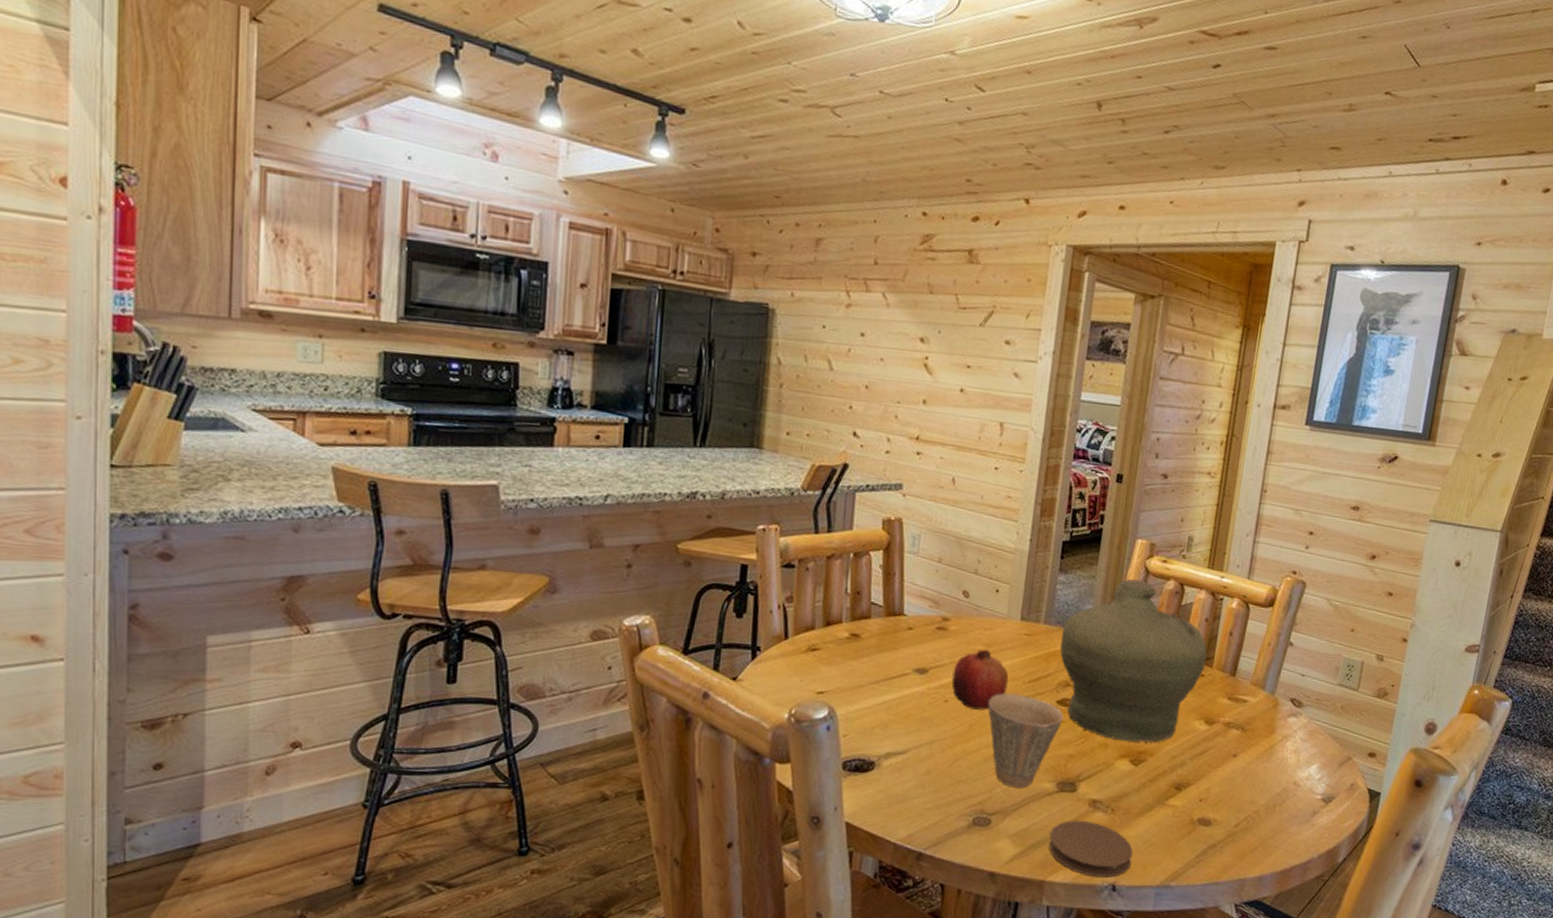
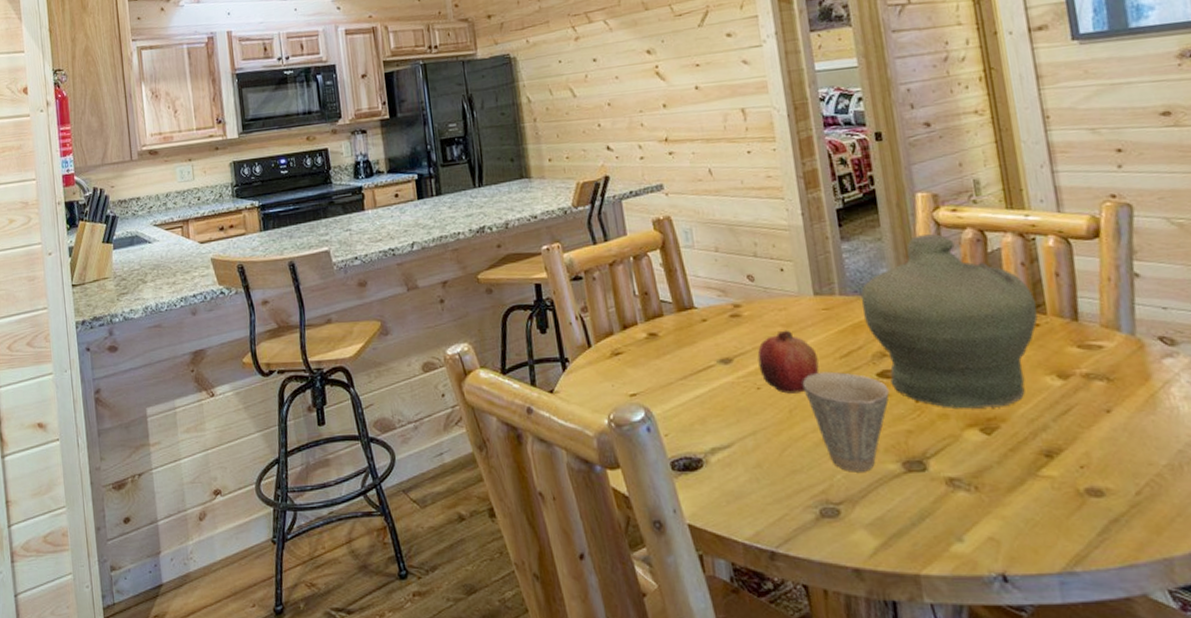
coaster: present [1048,820,1134,878] -> none [910,502,1019,567]

